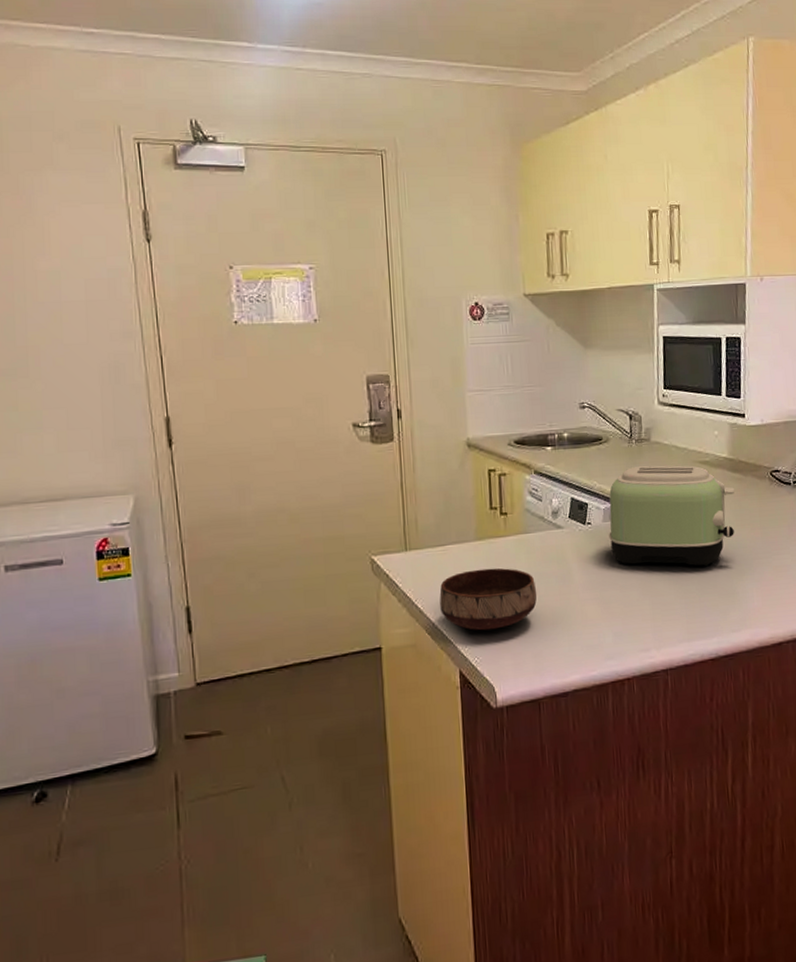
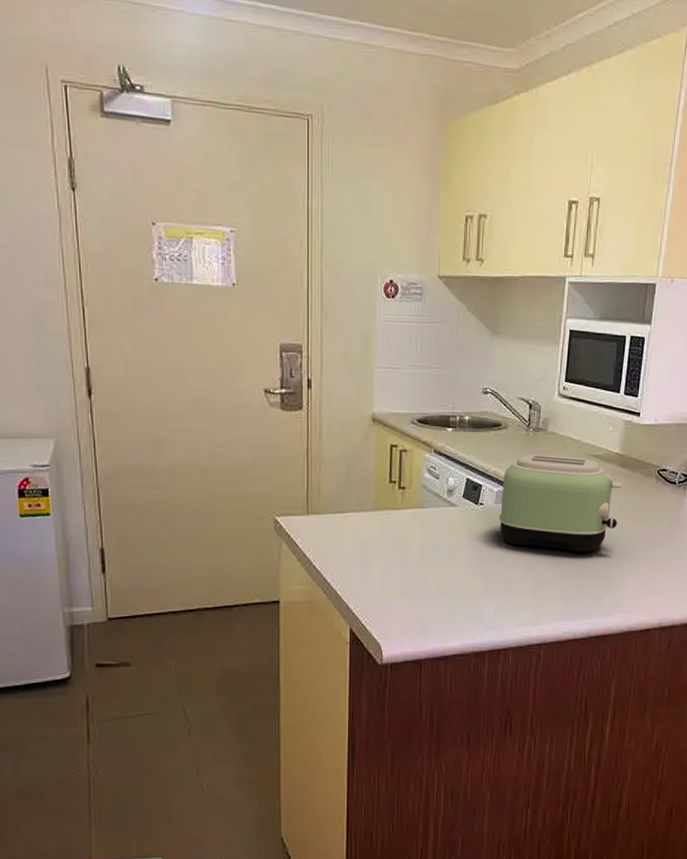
bowl: present [439,568,537,631] -> none [336,537,427,594]

